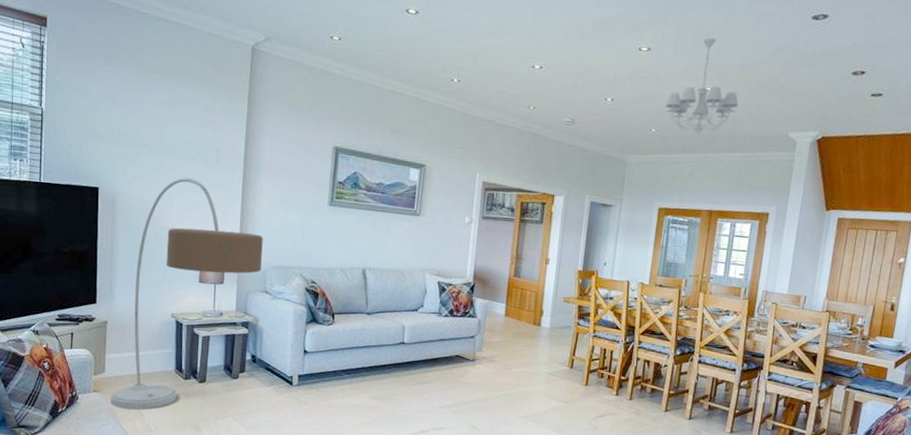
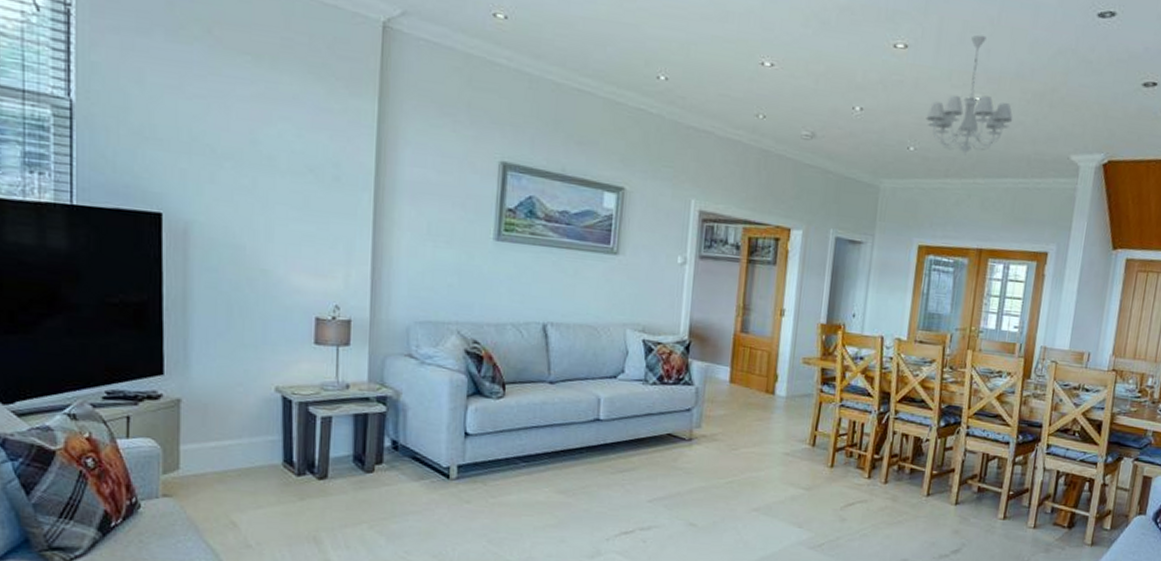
floor lamp: present [110,178,263,410] -> none [188,201,405,520]

